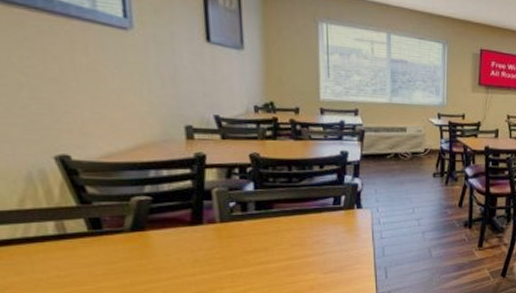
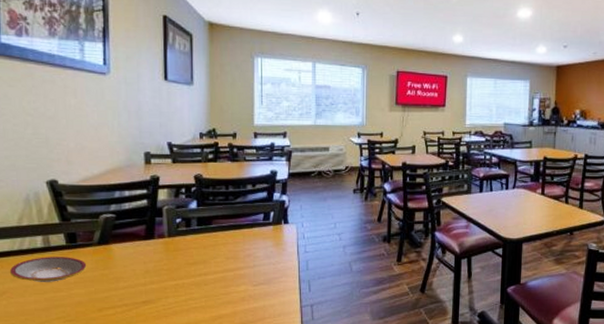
plate: none [13,245,118,275] -> present [10,257,87,282]

